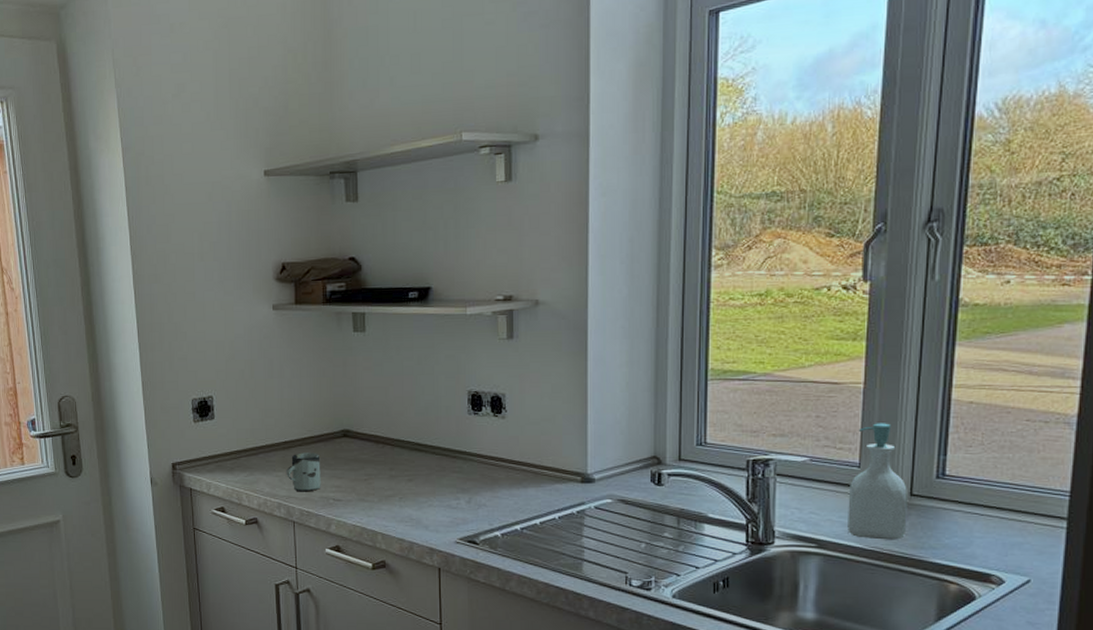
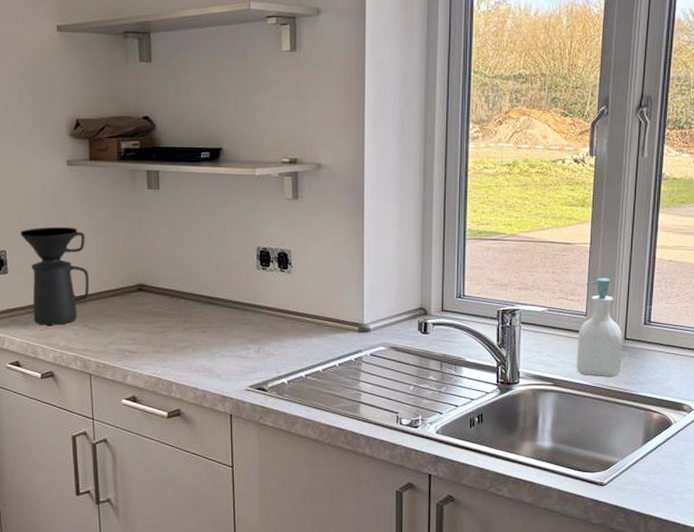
coffee maker: none [227,371,294,471] -> present [20,226,90,325]
cup: present [286,452,321,492] -> none [82,306,117,345]

